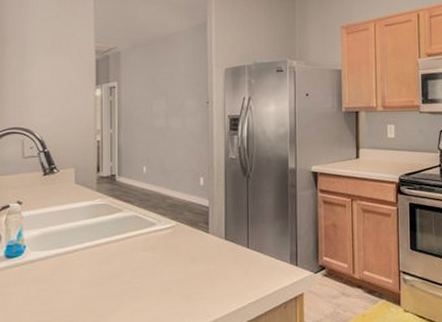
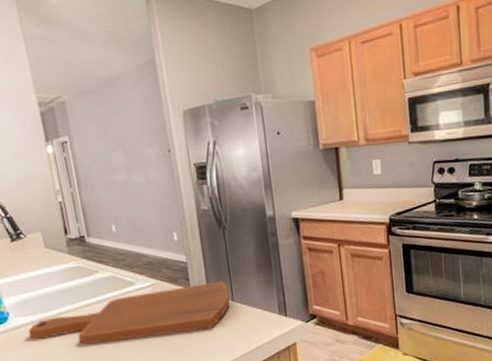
cutting board: none [42,227,245,284] -> present [28,280,230,345]

